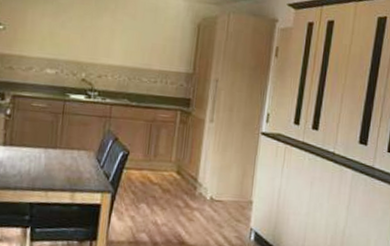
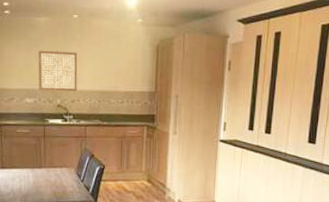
wall art: none [62,17,110,66] -> present [38,50,78,91]

